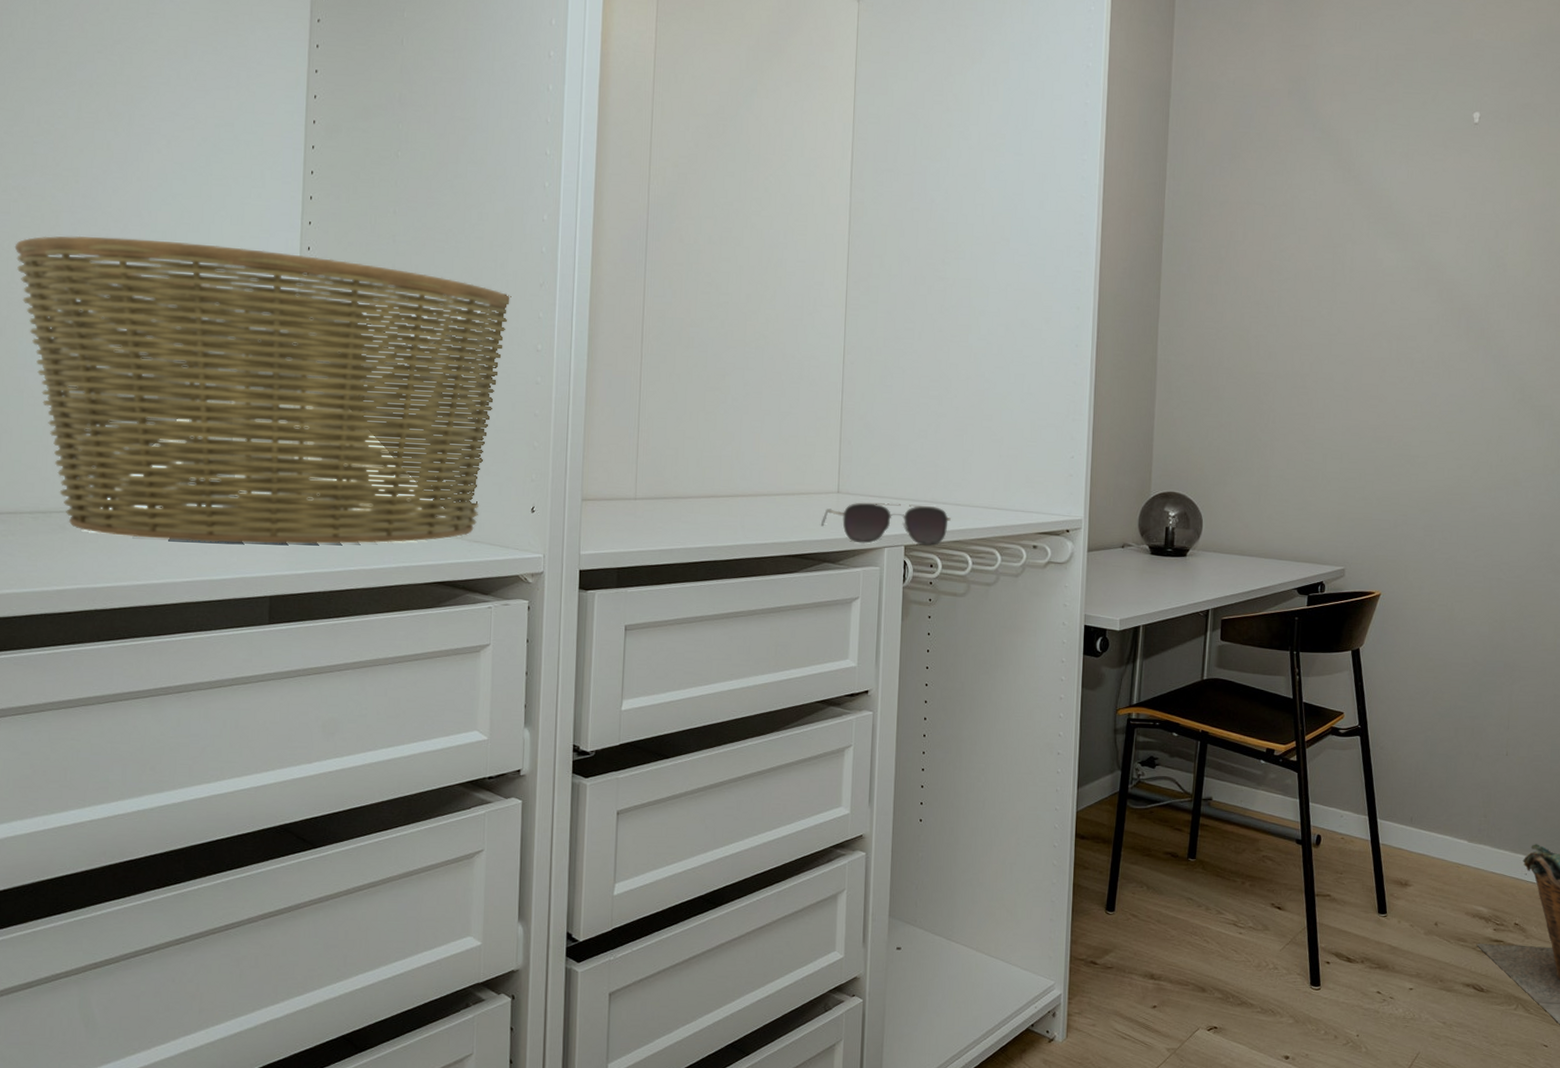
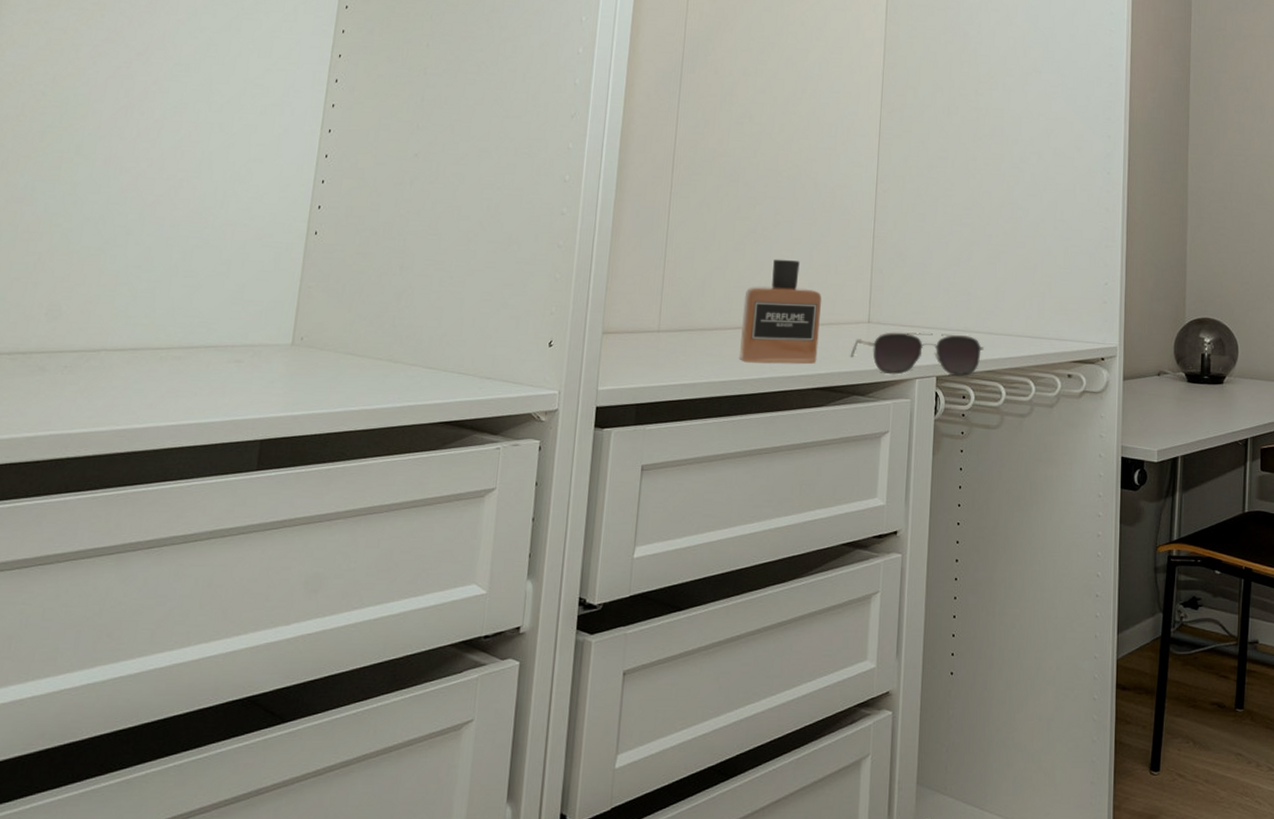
basket: present [14,235,511,544] -> none [28,68,541,384]
perfume: none [713,429,792,533] -> present [738,259,822,365]

